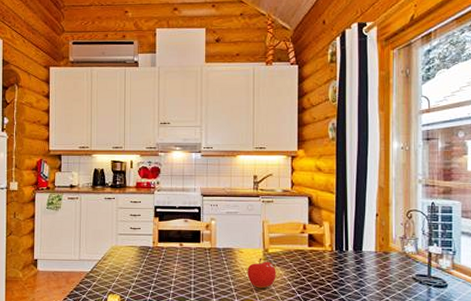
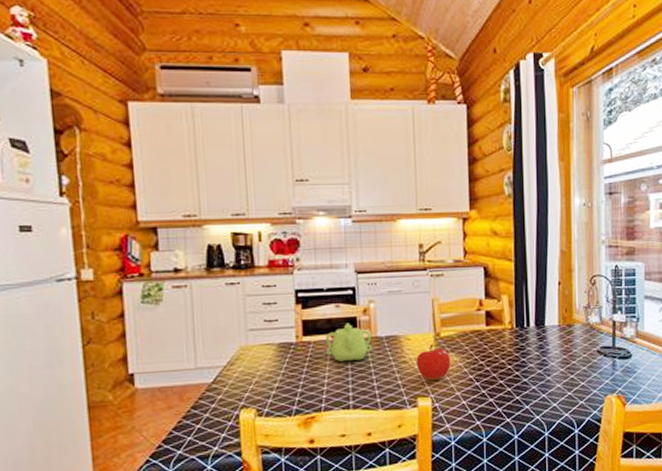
teapot: none [175,235,212,265] -> present [325,323,373,361]

